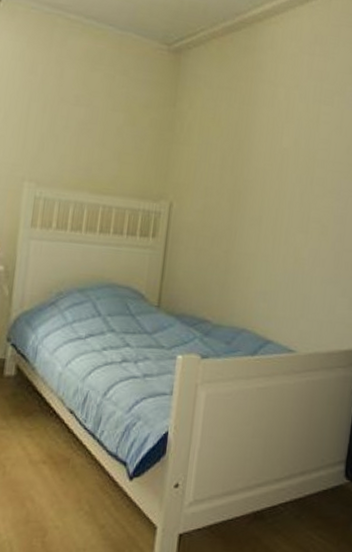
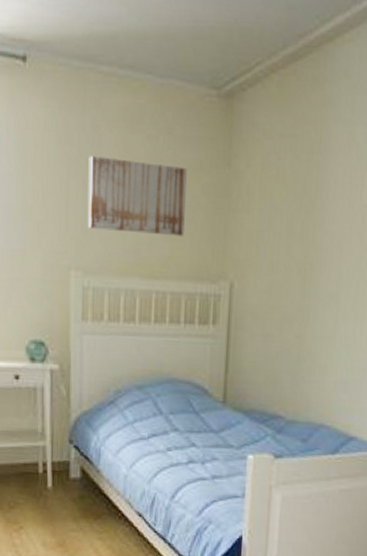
wall art: none [45,85,138,160] -> present [88,156,187,236]

